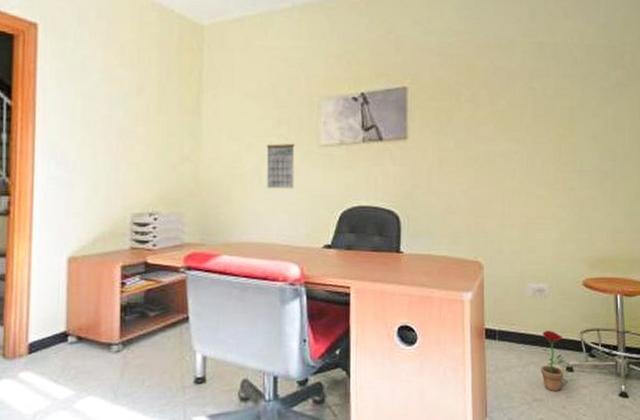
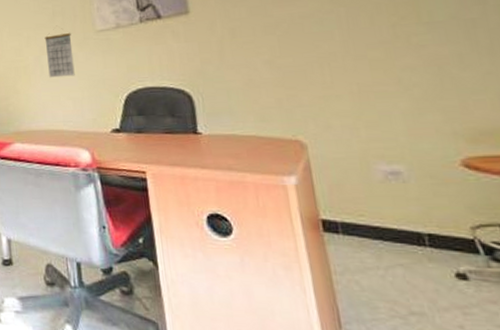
decorative plant: present [537,331,567,392] -> none [403,224,455,306]

